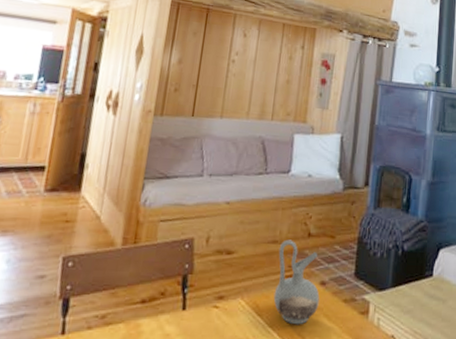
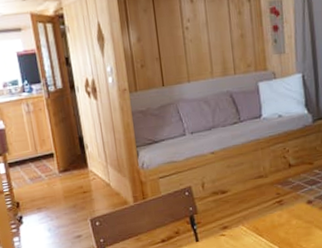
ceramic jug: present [273,239,320,325] -> none [265,172,309,238]

